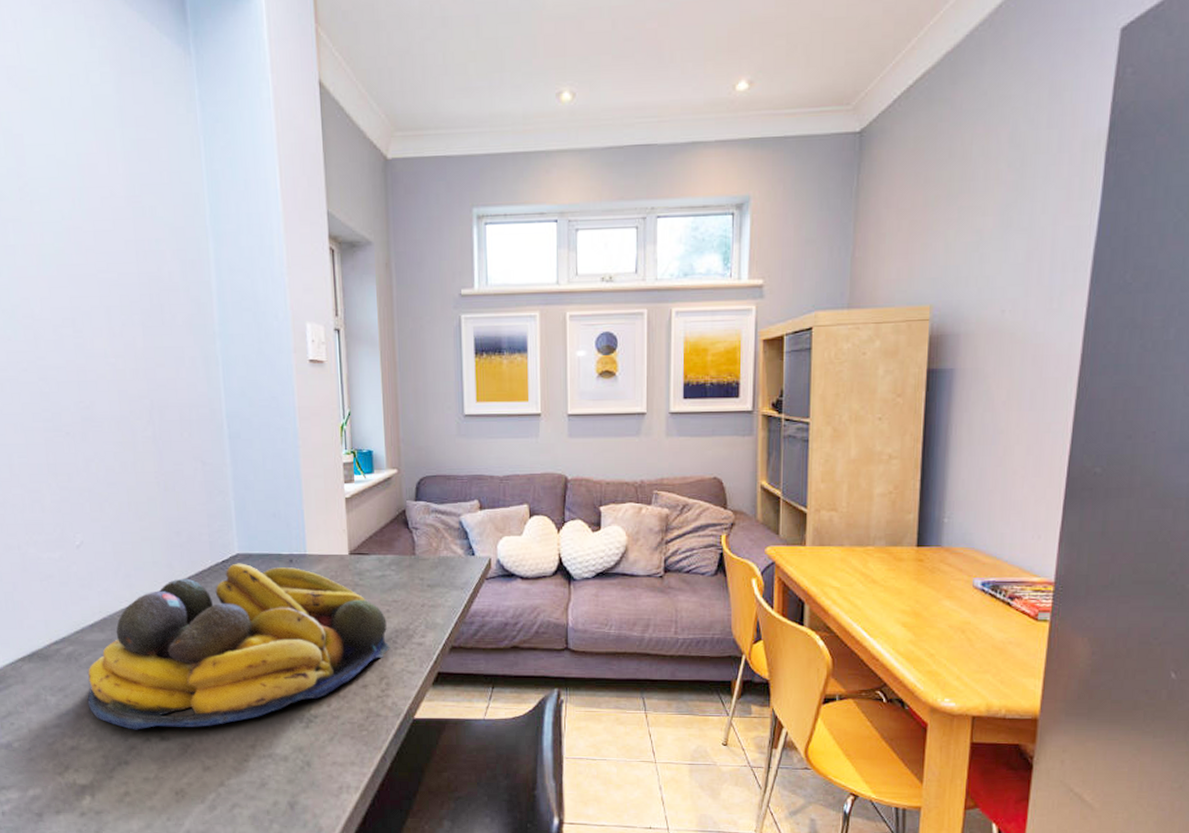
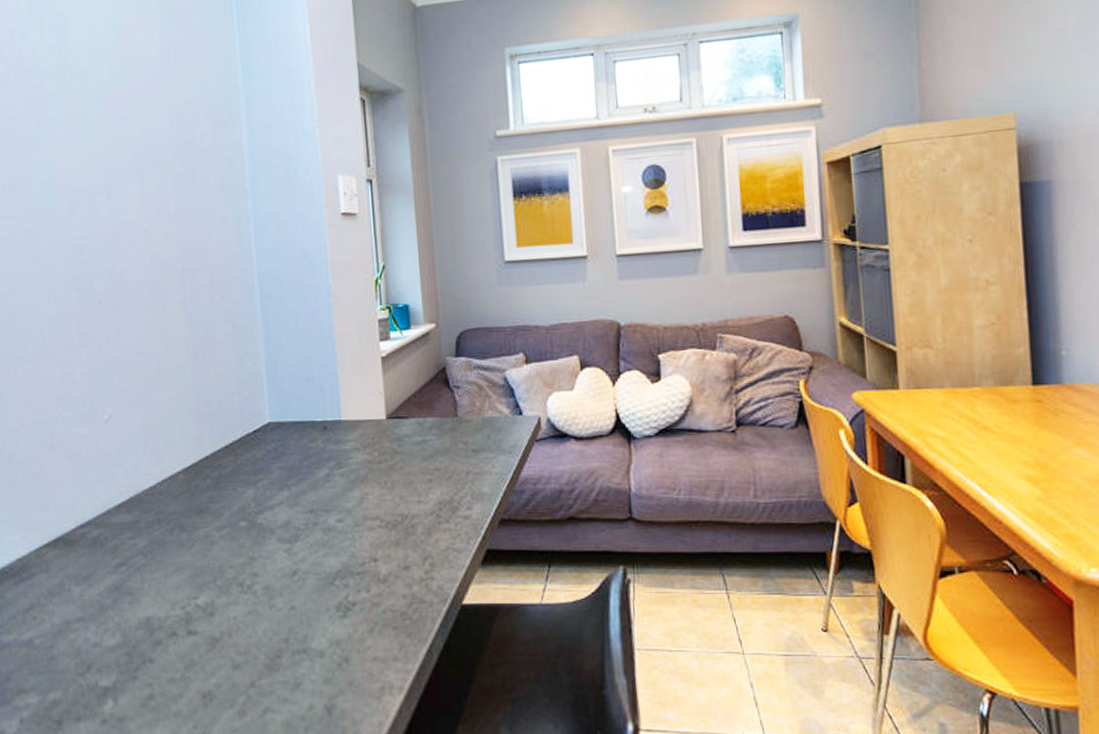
fruit bowl: present [87,563,390,730] -> none [112,432,434,623]

